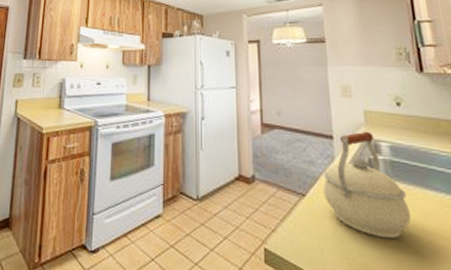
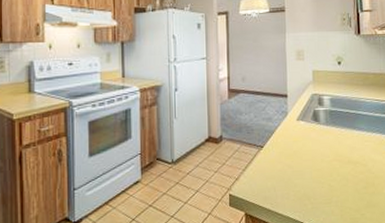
kettle: present [323,131,411,239] -> none [278,88,341,172]

